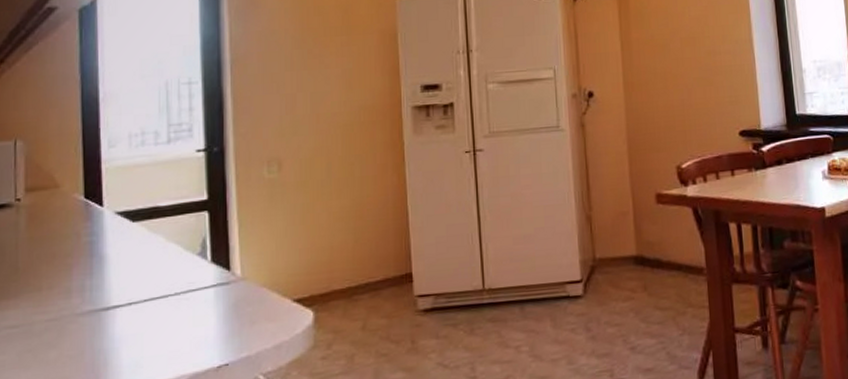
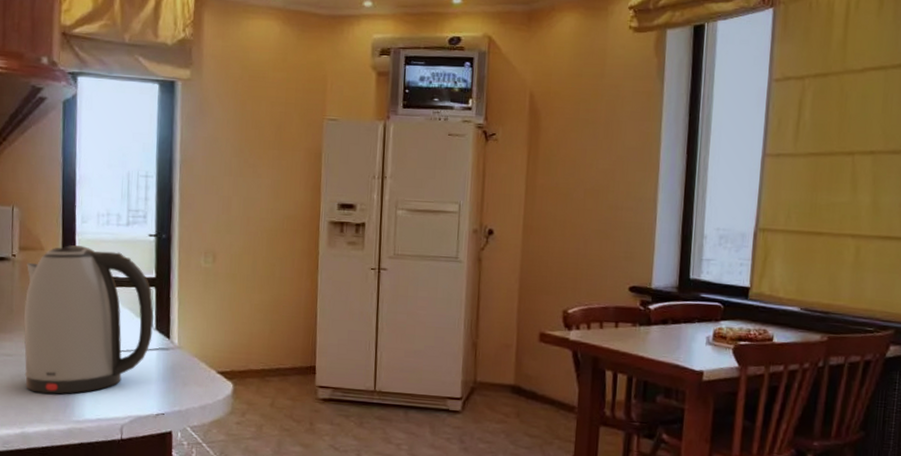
kettle: none [33,175,207,369] -> present [23,245,154,394]

